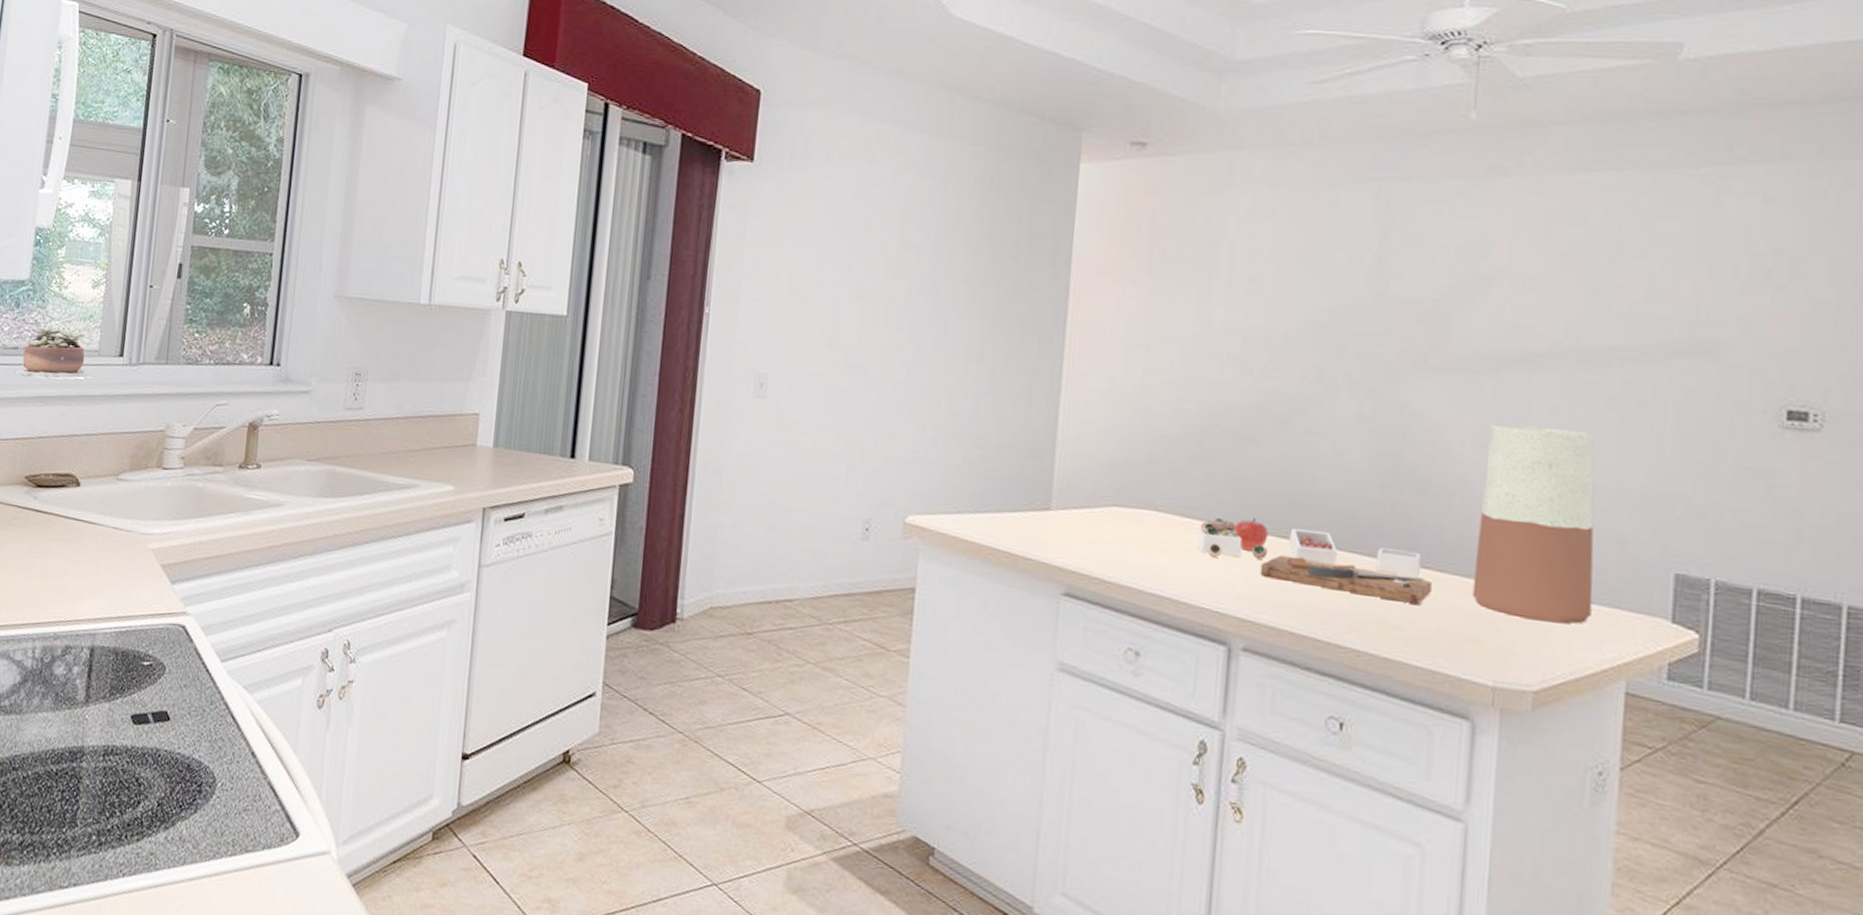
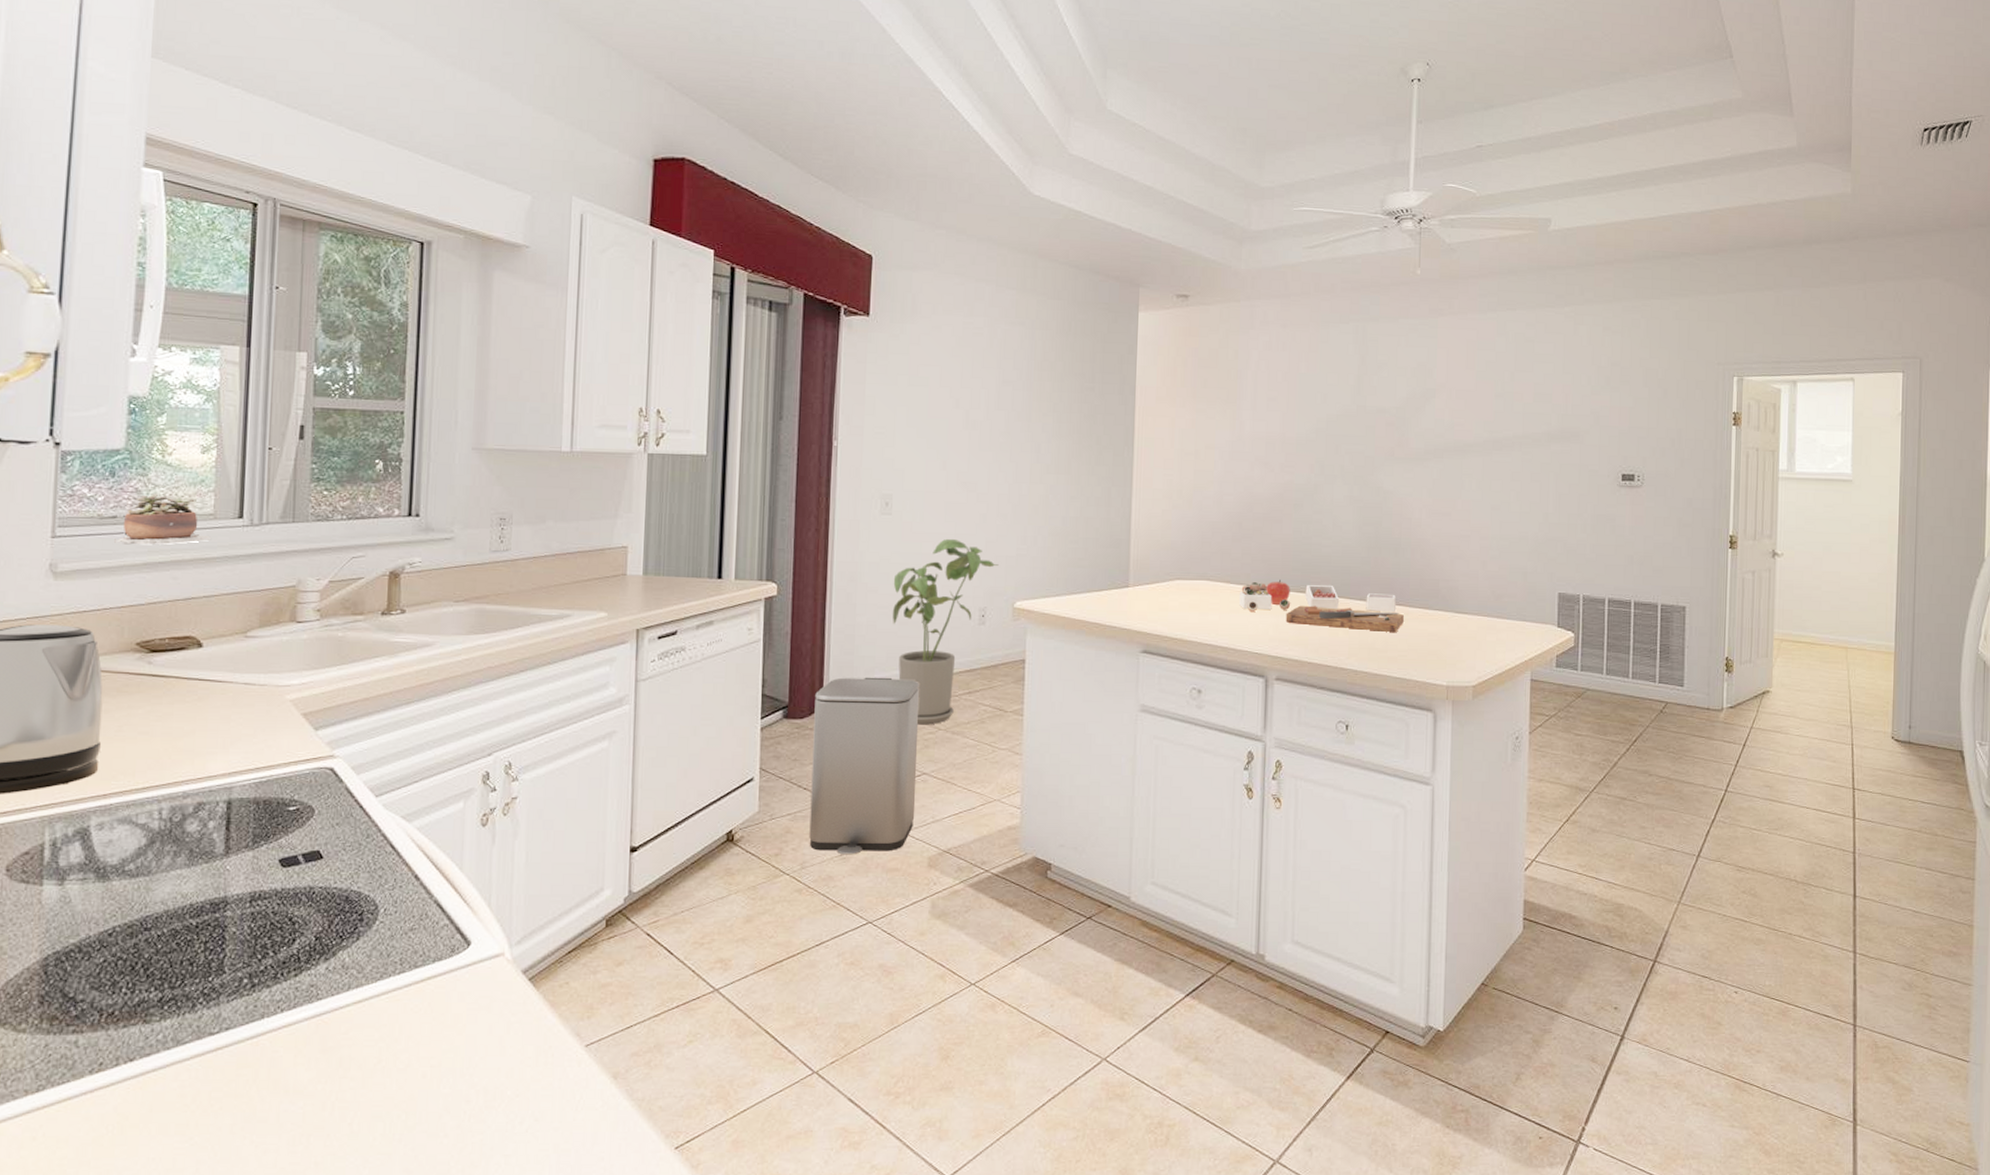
pedal bin: none [652,586,787,802] -> present [809,677,919,855]
house plant: none [760,431,889,655] -> present [892,538,999,725]
vase: present [1472,423,1596,624] -> none [1431,496,1508,636]

